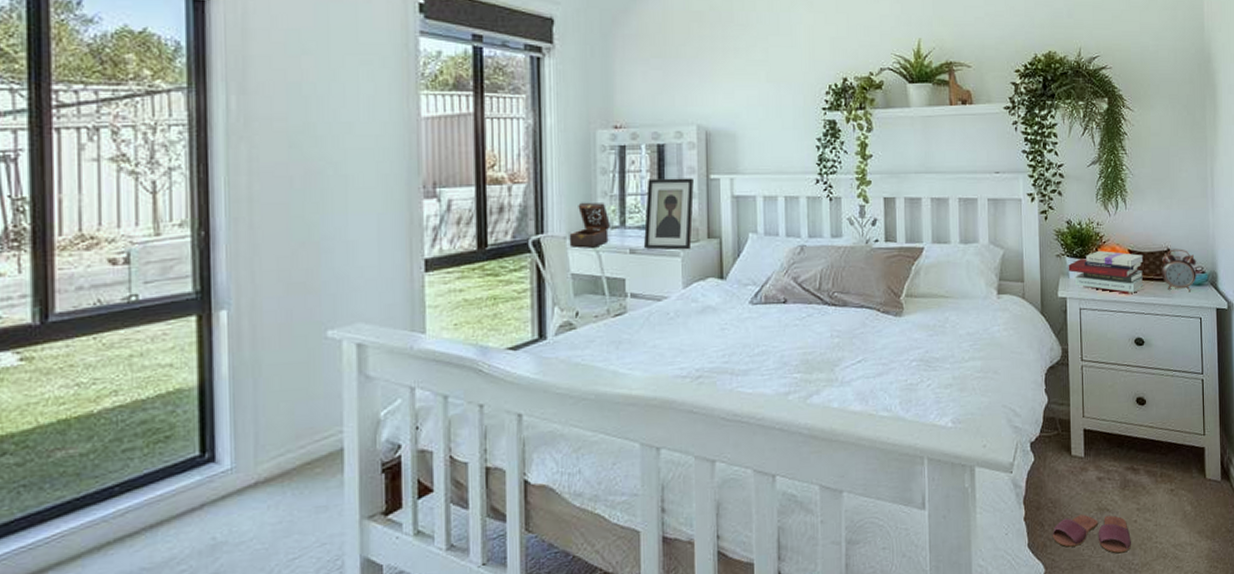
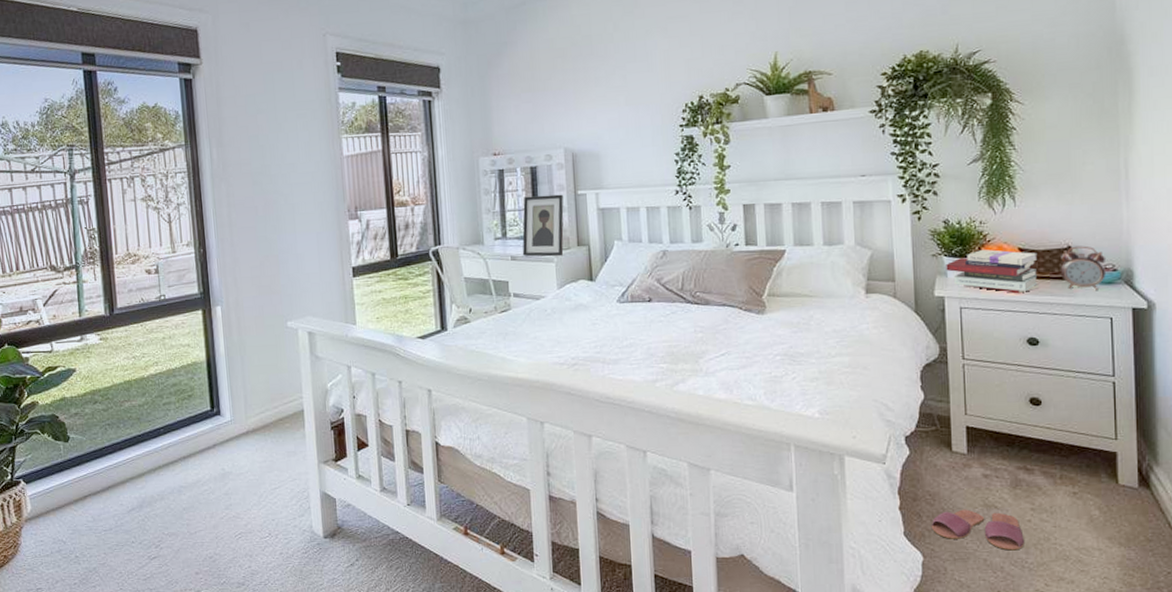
jewelry box: present [569,202,612,248] -> none [461,218,495,257]

